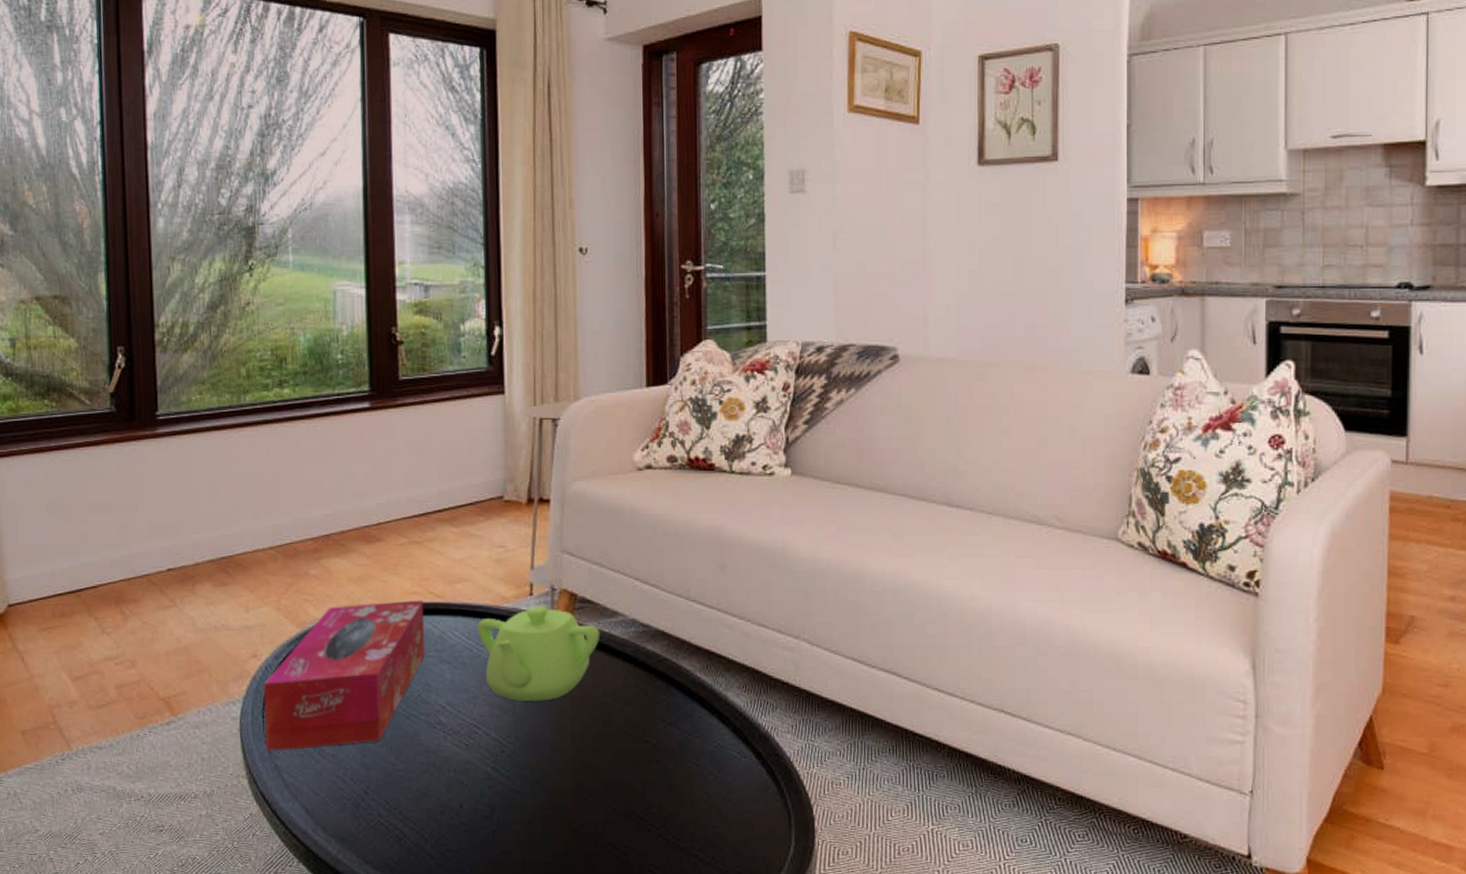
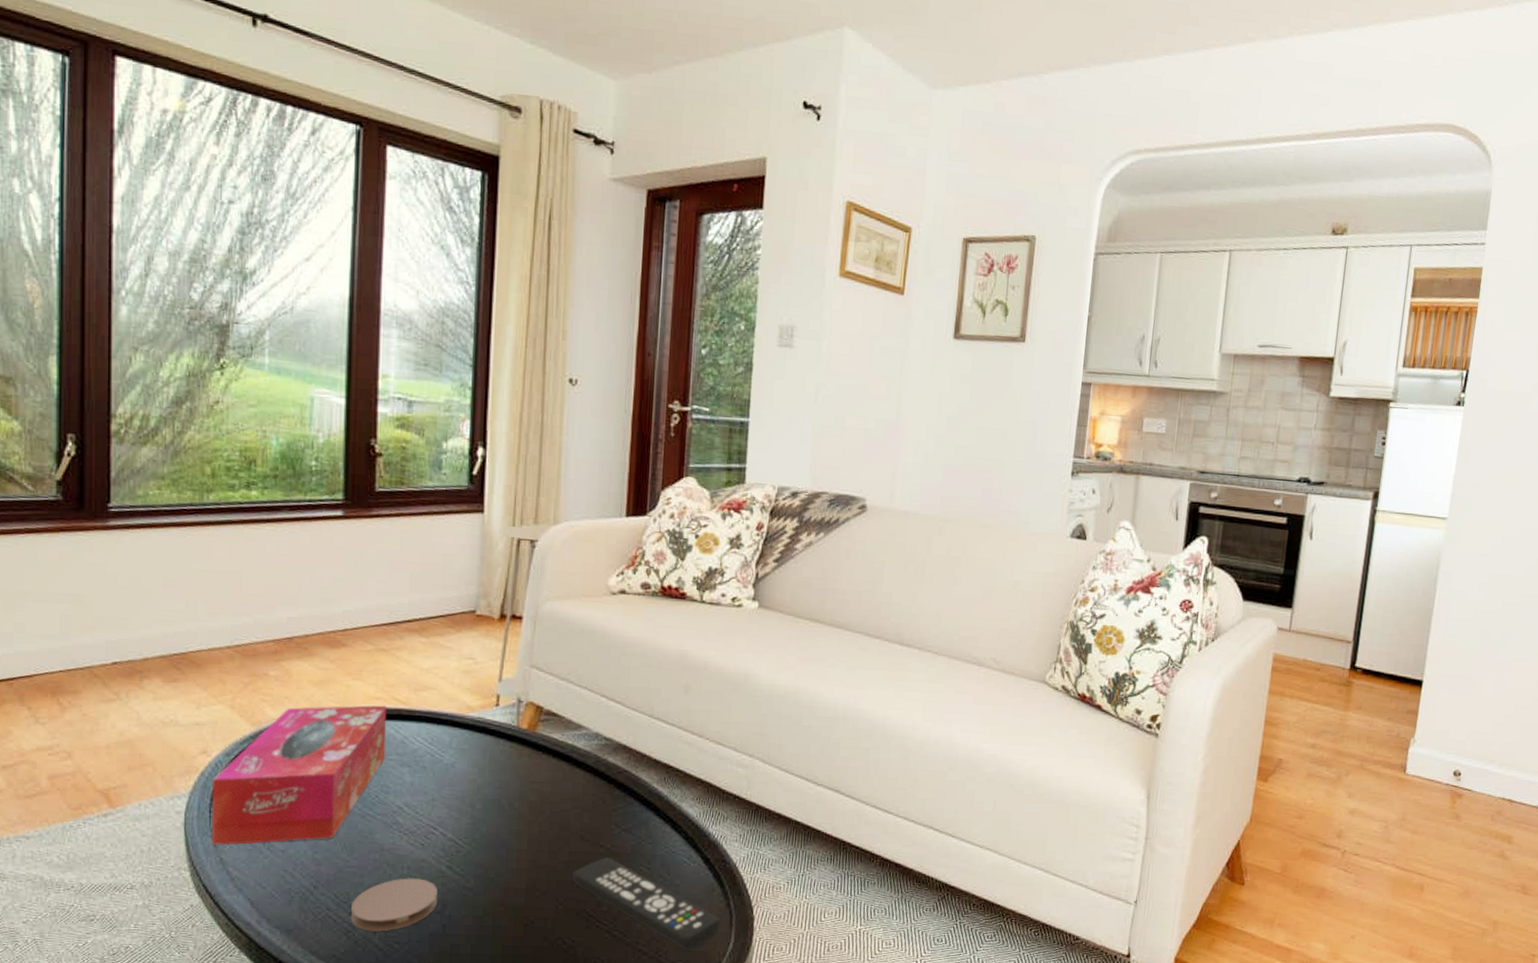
coaster: none [401,781,485,839] -> present [350,878,437,932]
teapot: present [477,606,600,702] -> none [440,716,564,806]
remote control: none [620,754,778,856] -> present [573,857,721,951]

